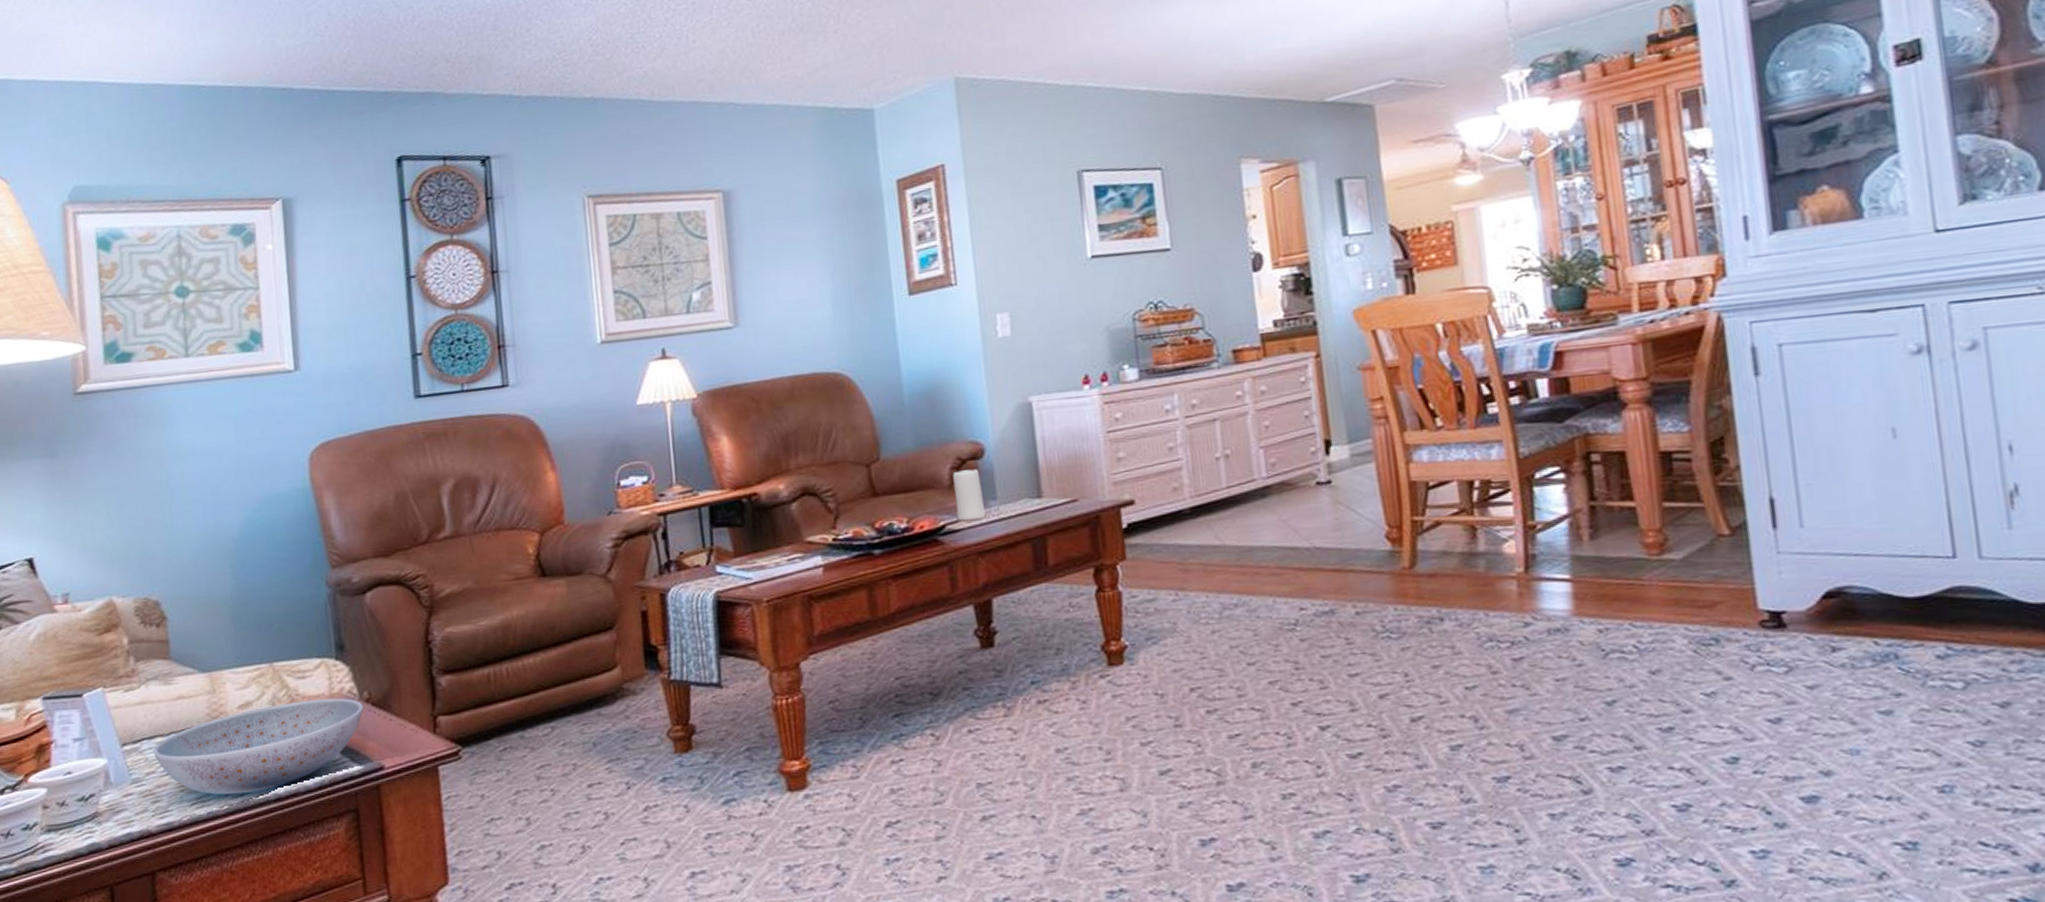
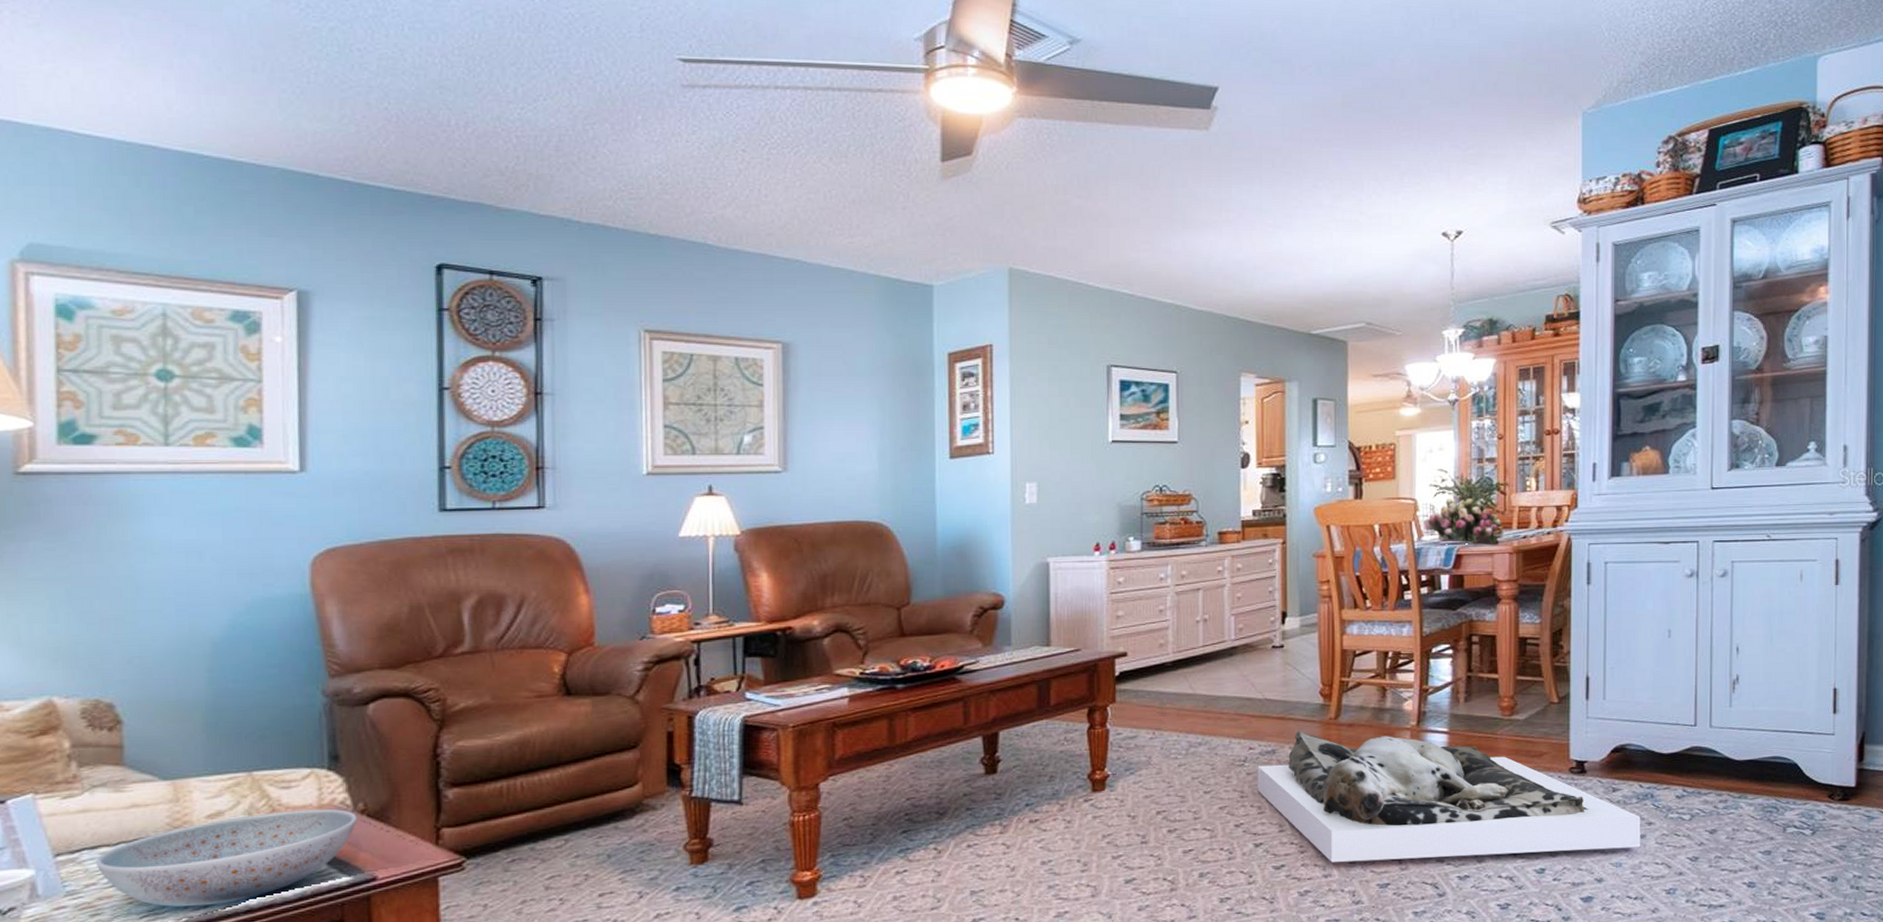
candle: present [953,469,986,523] -> none [975,618,1000,664]
dog bed: none [1313,585,1887,750] -> present [1257,731,1641,863]
flower arrangement: none [1503,278,1617,337] -> present [1424,497,1502,545]

